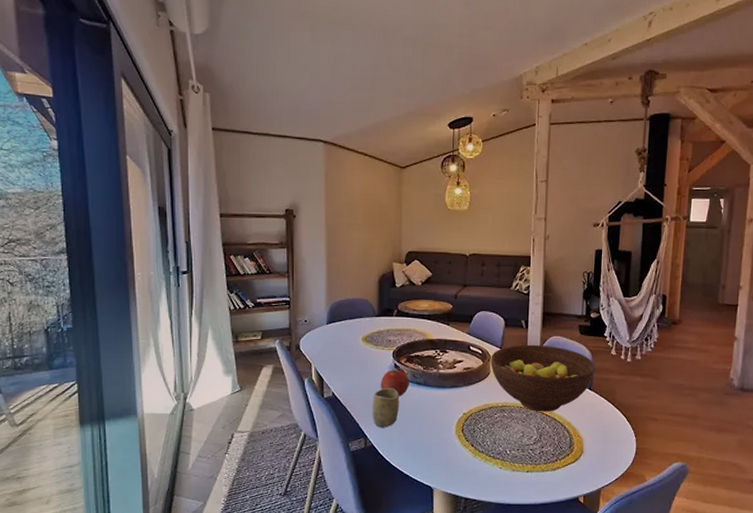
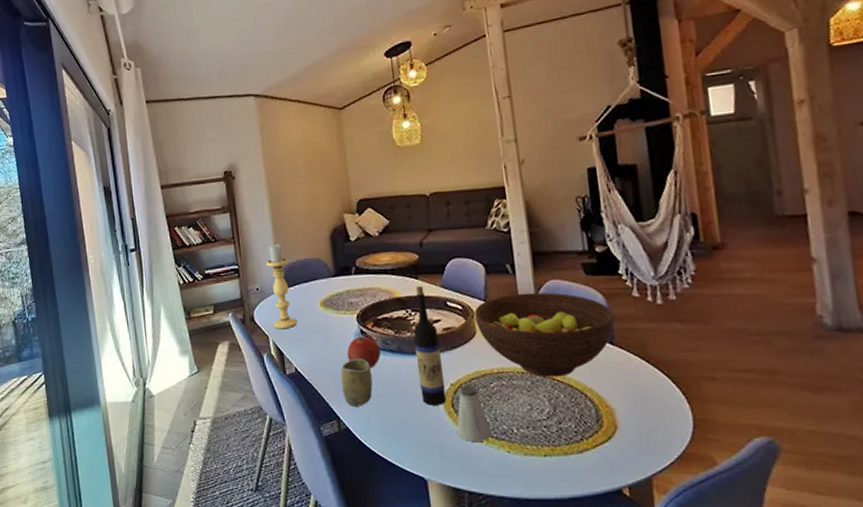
candle holder: none [317,282,339,359] -> present [266,243,297,330]
wine bottle: none [438,331,459,430] -> present [413,285,447,405]
saltshaker: none [463,415,490,460] -> present [456,385,492,443]

